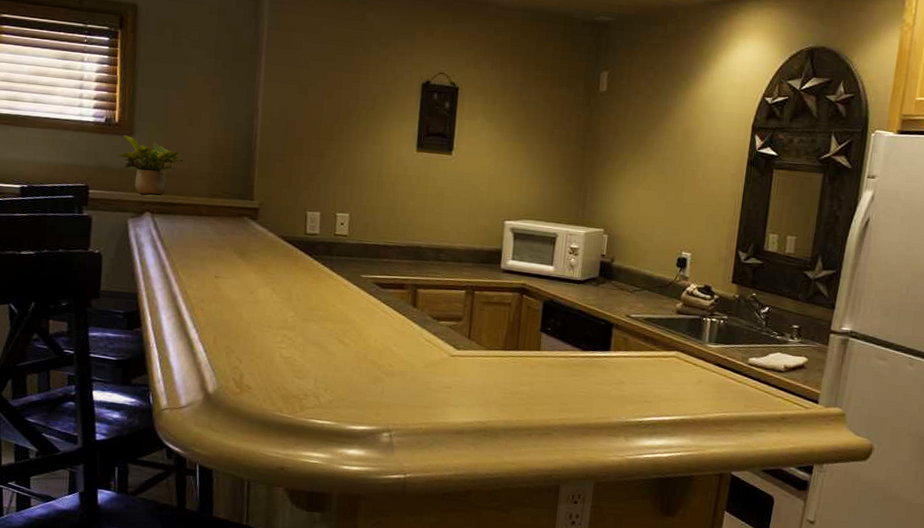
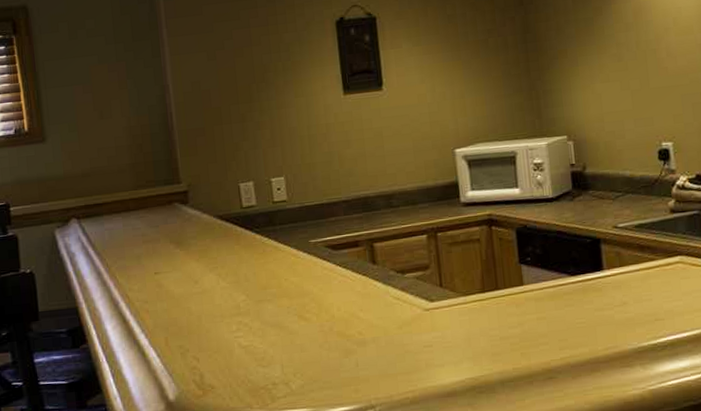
potted plant: present [119,135,183,197] -> none [35,143,100,203]

